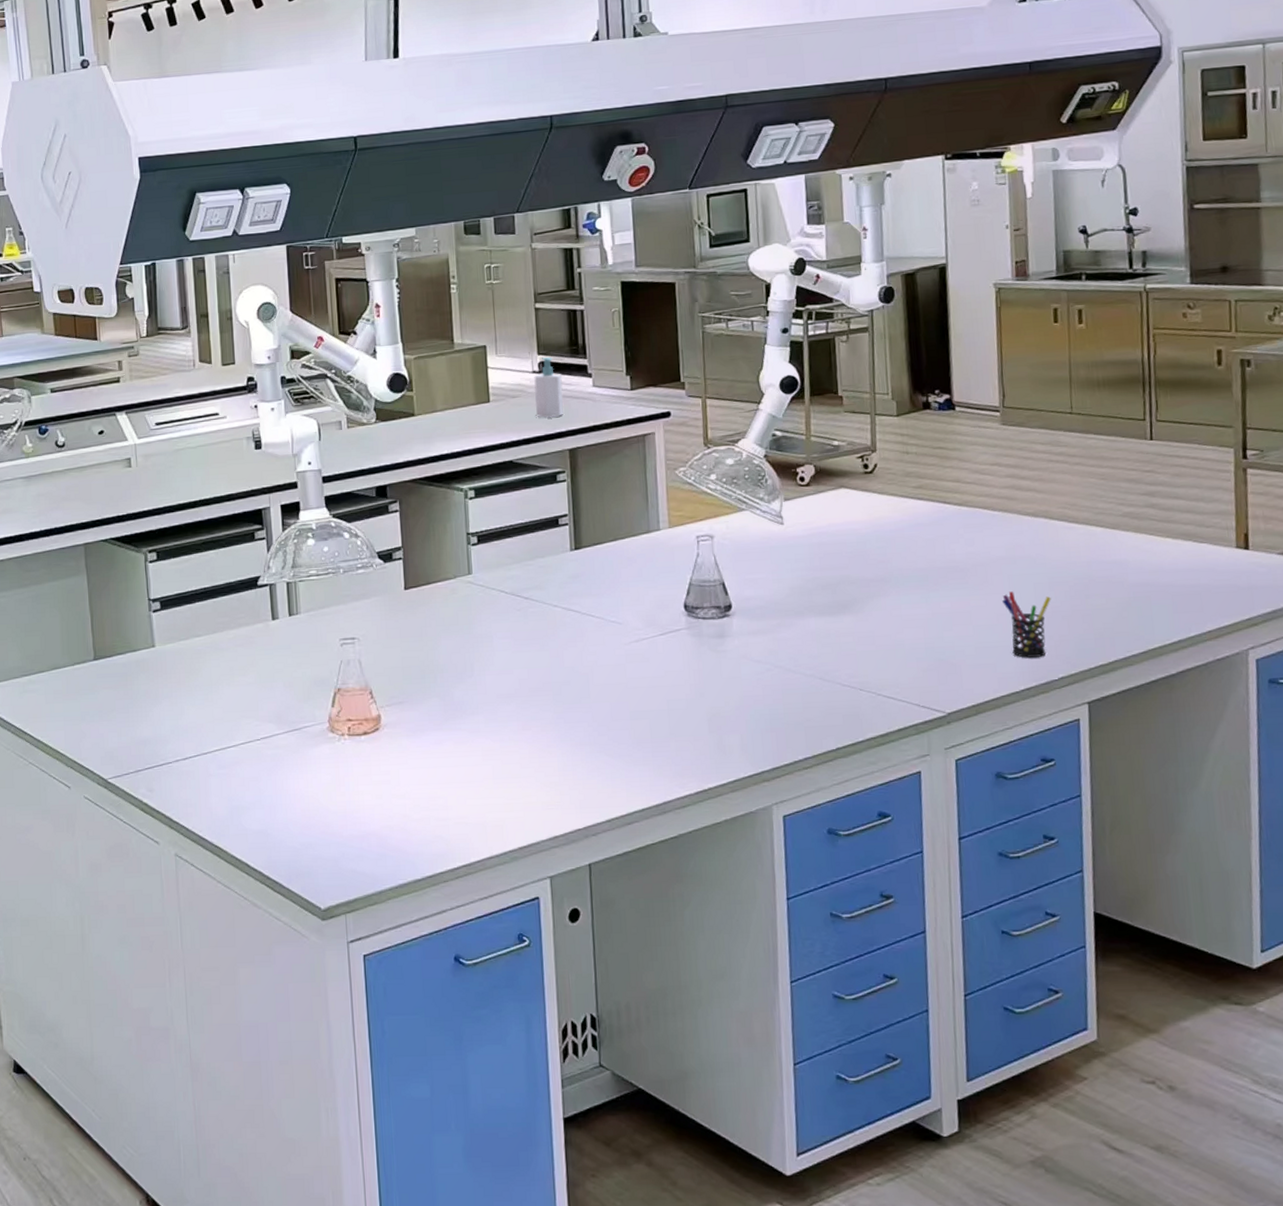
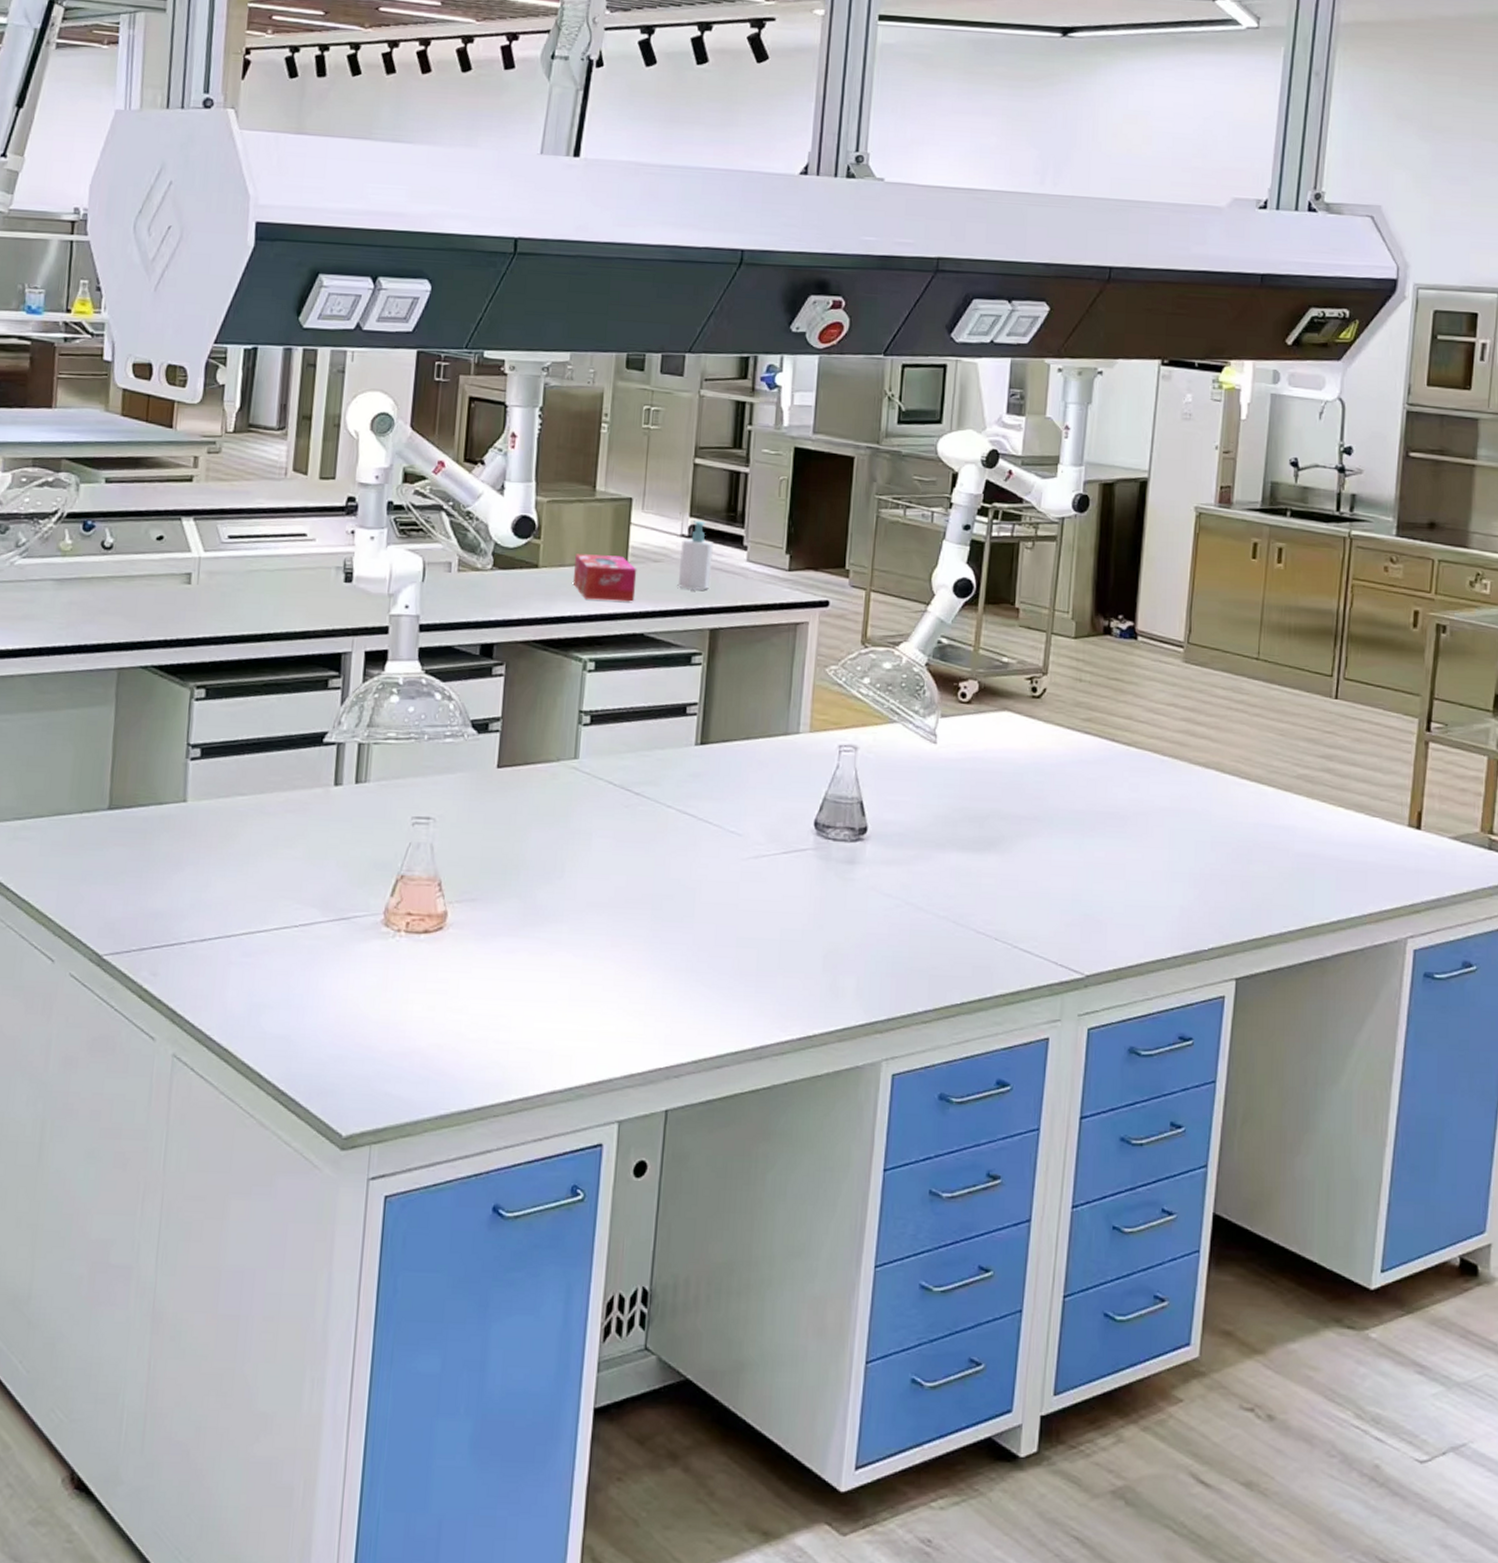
tissue box: none [445,397,500,438] -> present [572,553,637,602]
pen holder: present [1001,591,1051,658] -> none [1159,847,1212,923]

